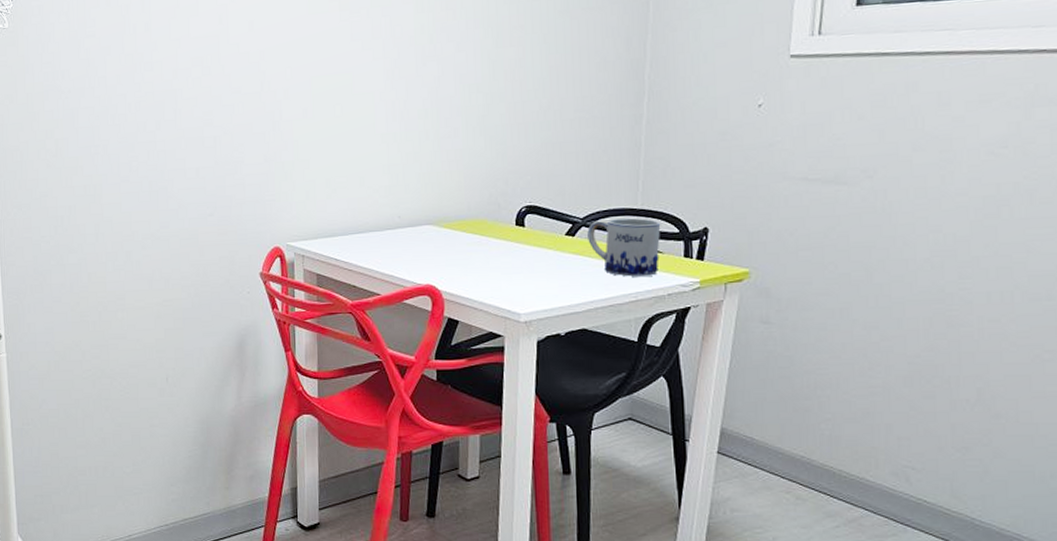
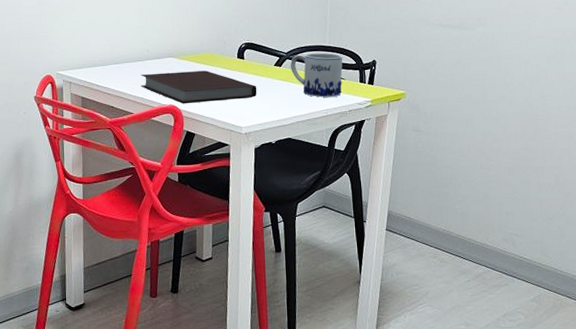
notebook: none [390,241,542,284] -> present [140,70,257,104]

